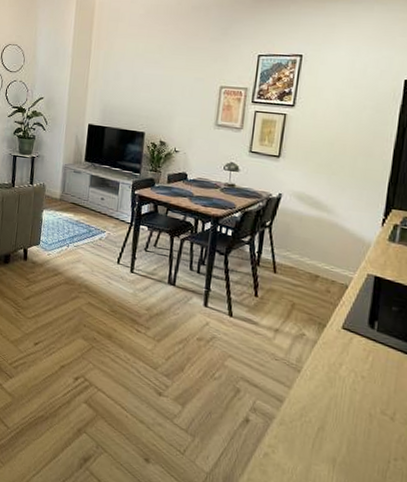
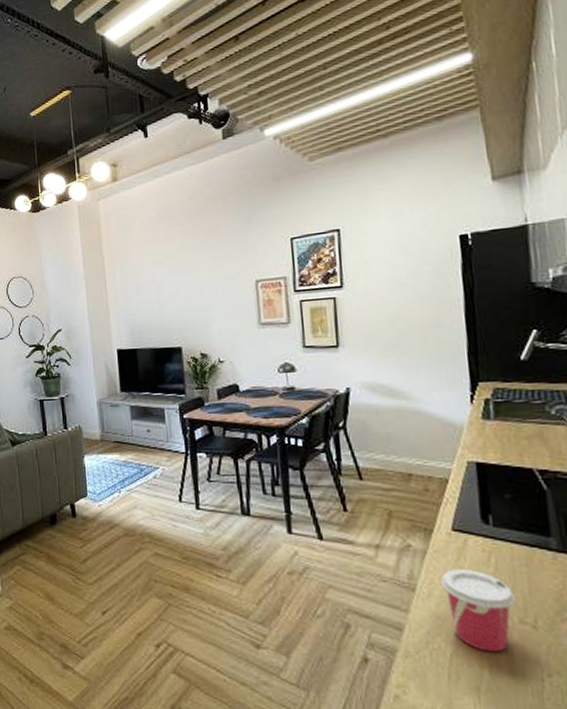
cup: none [323,359,382,434] -> present [441,569,515,653]

